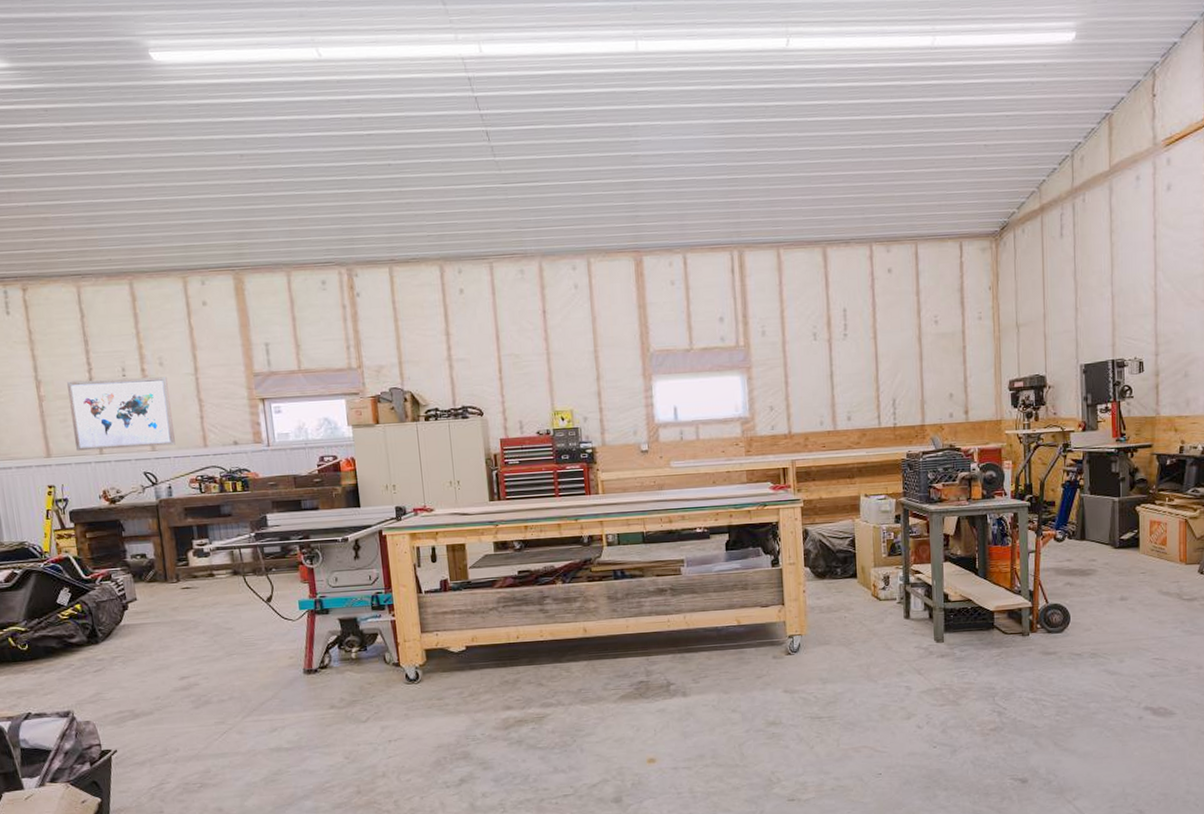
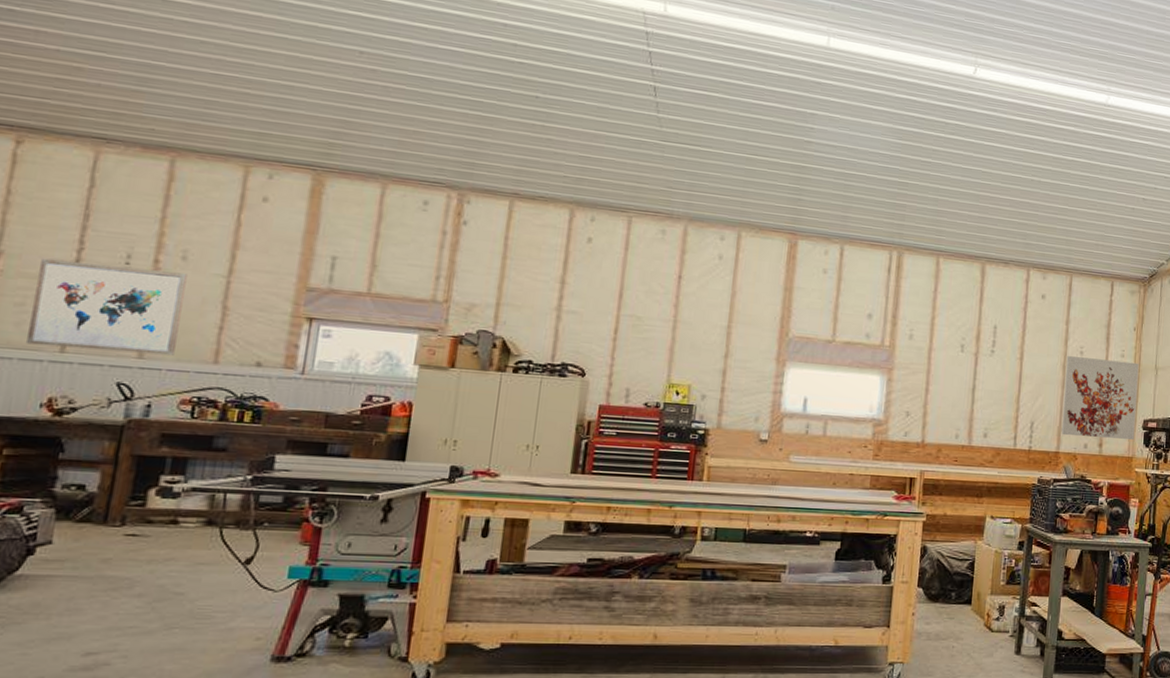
wall art: none [921,323,1001,408] -> present [1061,356,1139,440]

